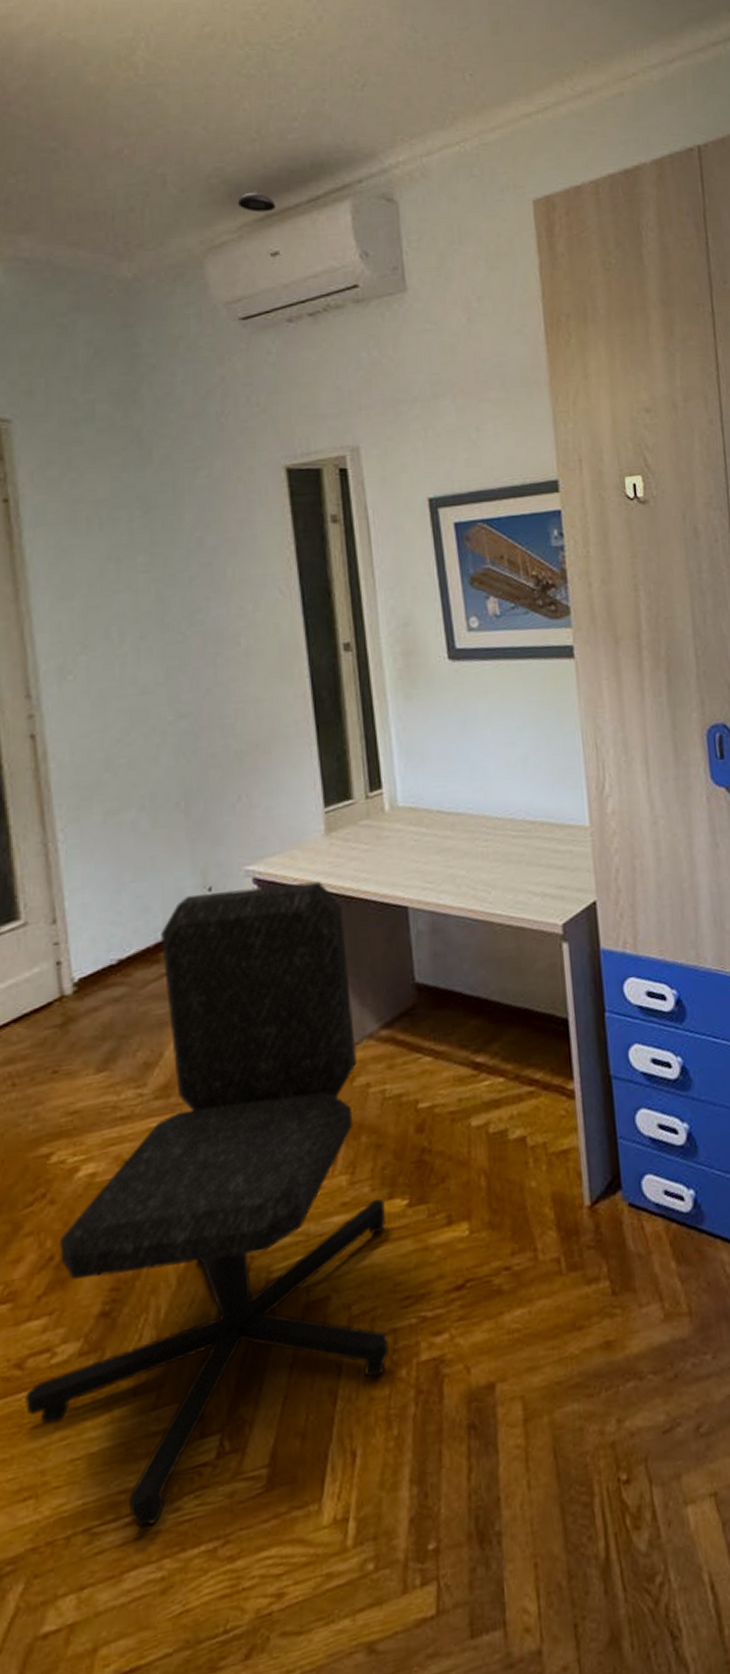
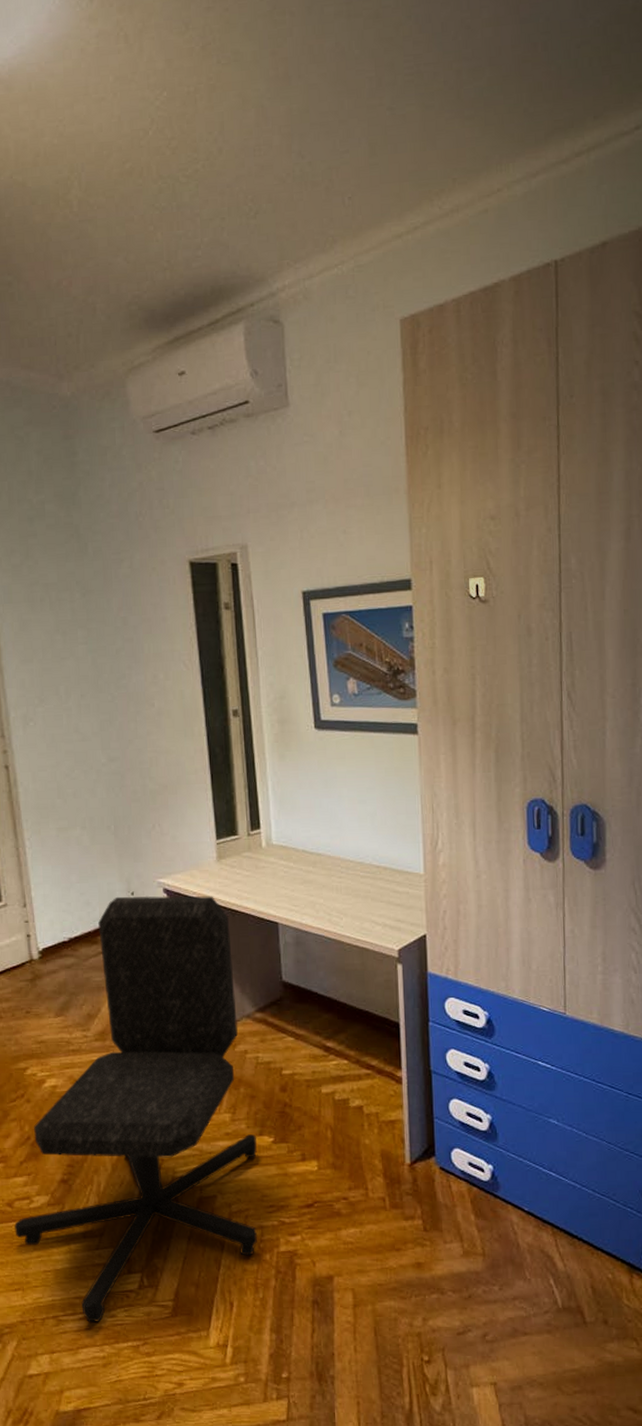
ceiling light: present [237,129,275,212] -> none [152,259,182,336]

